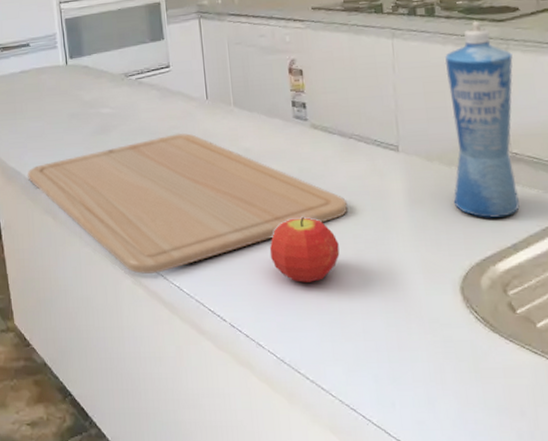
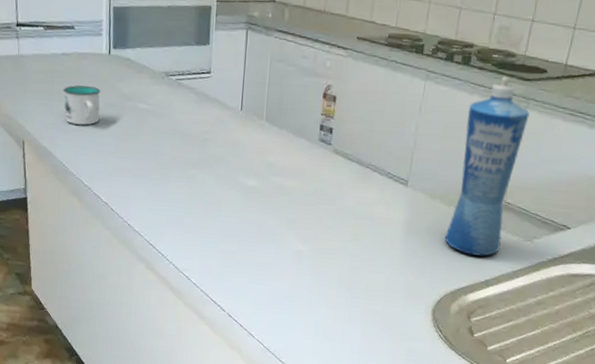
mug: none [25,99,65,140] -> present [63,85,101,125]
chopping board: present [27,133,348,274] -> none [58,138,352,263]
fruit: present [270,216,340,282] -> none [273,231,337,288]

